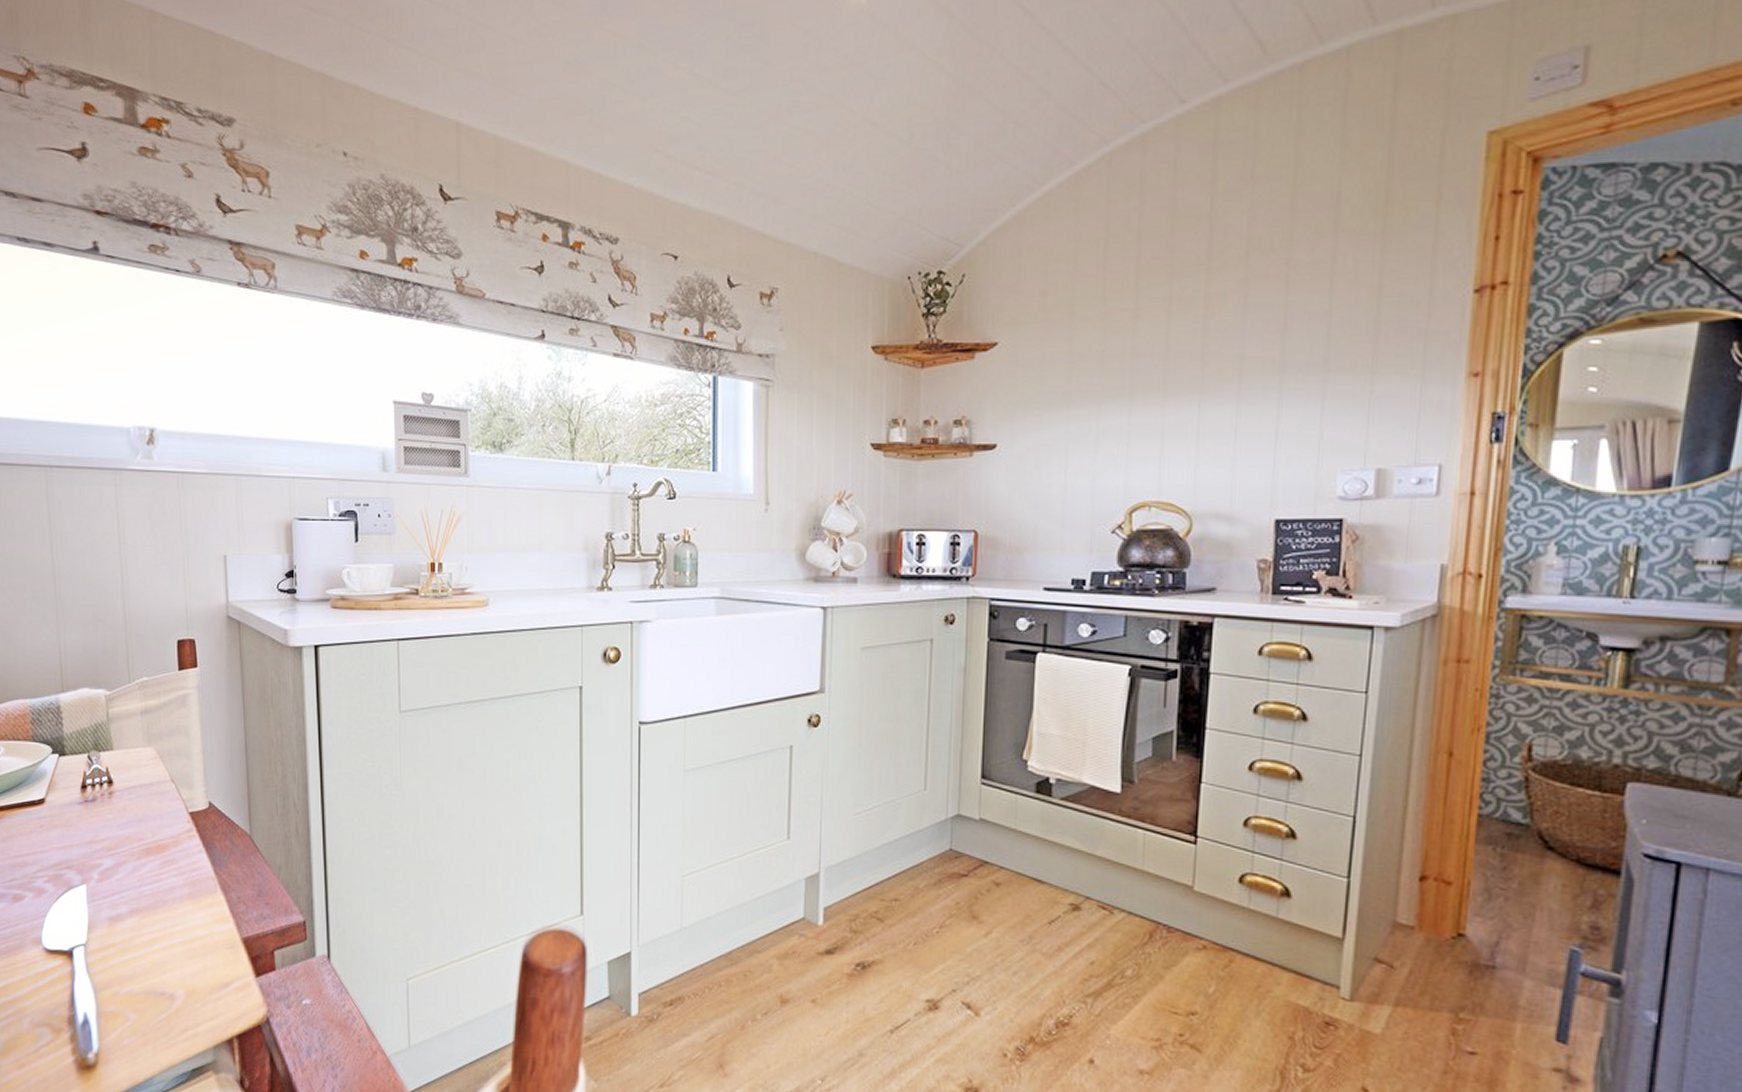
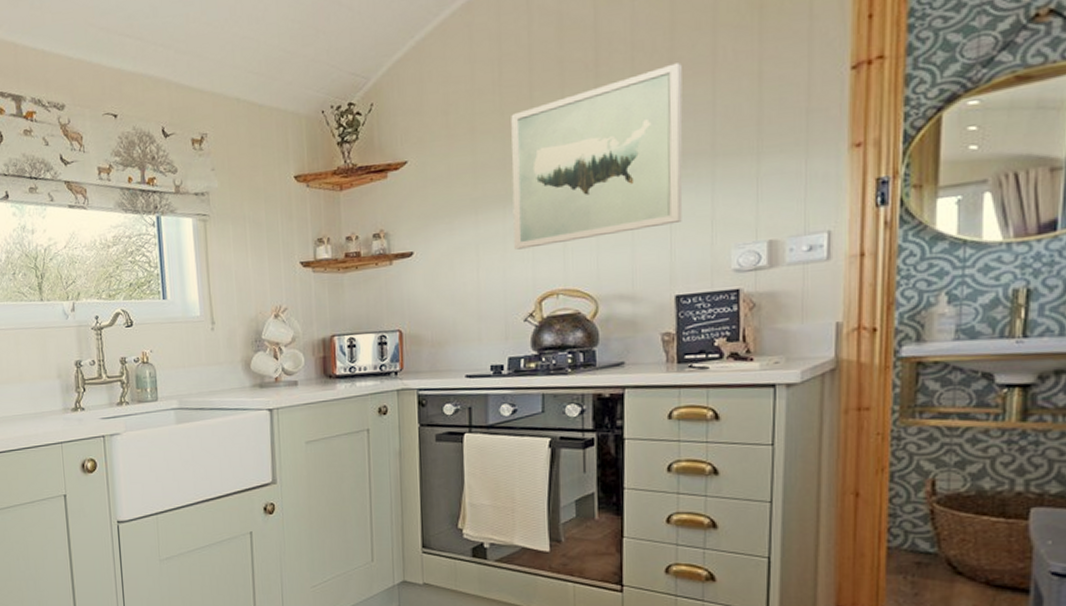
wall art: none [1107,266,1299,453] -> present [511,63,683,250]

